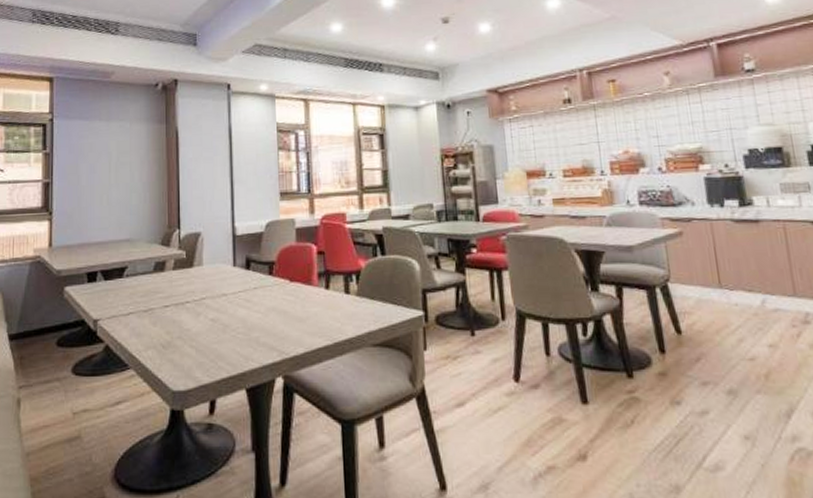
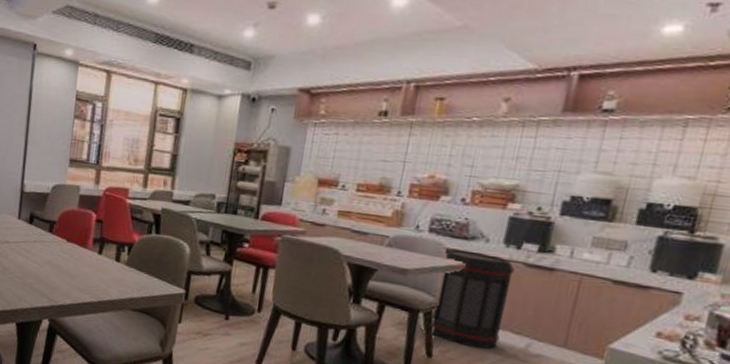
trash can: none [657,217,736,315] -> present [430,247,514,350]

